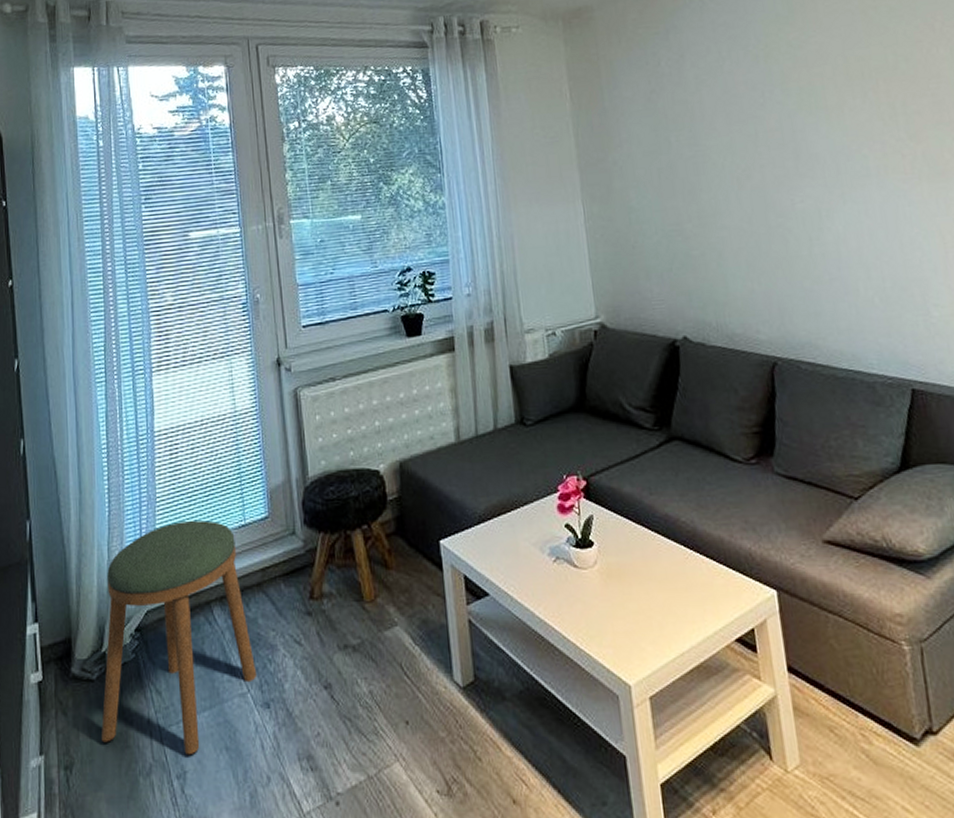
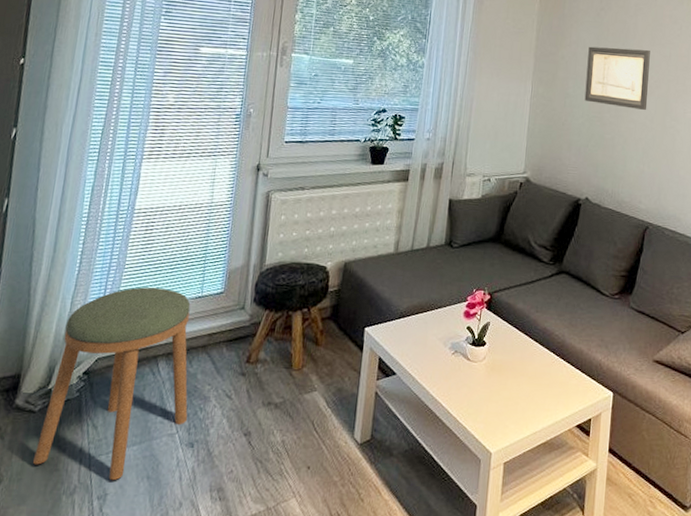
wall art: none [645,132,741,213] -> present [584,46,650,111]

